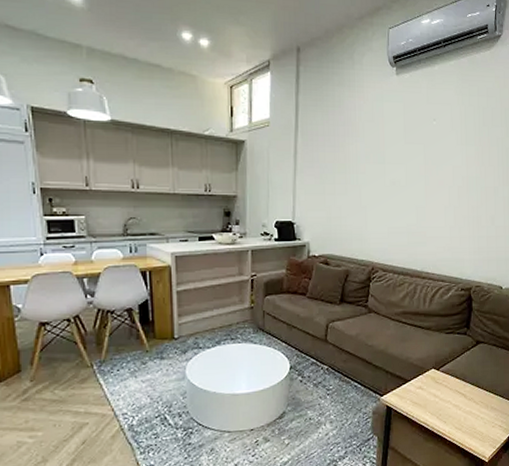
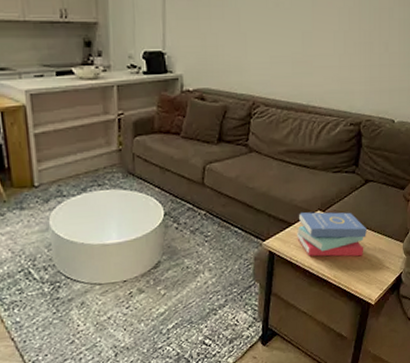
book: none [413,370,479,414] -> present [297,212,367,257]

